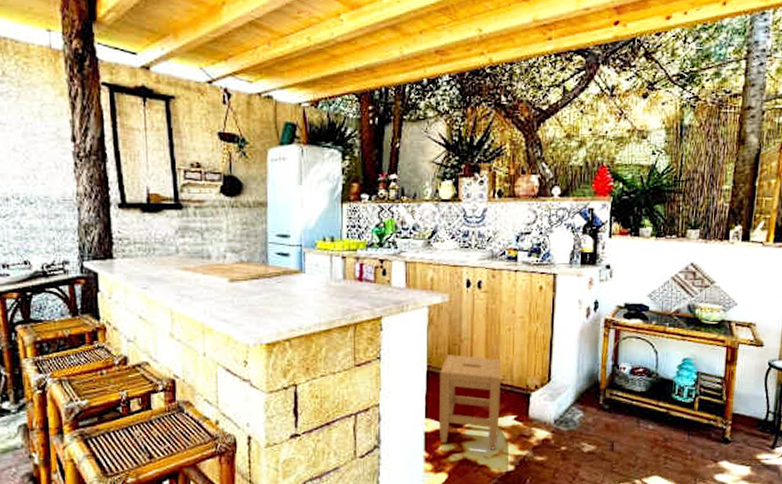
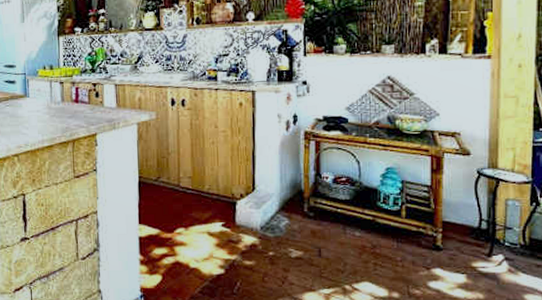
stool: present [440,355,501,450] -> none [150,166,208,254]

